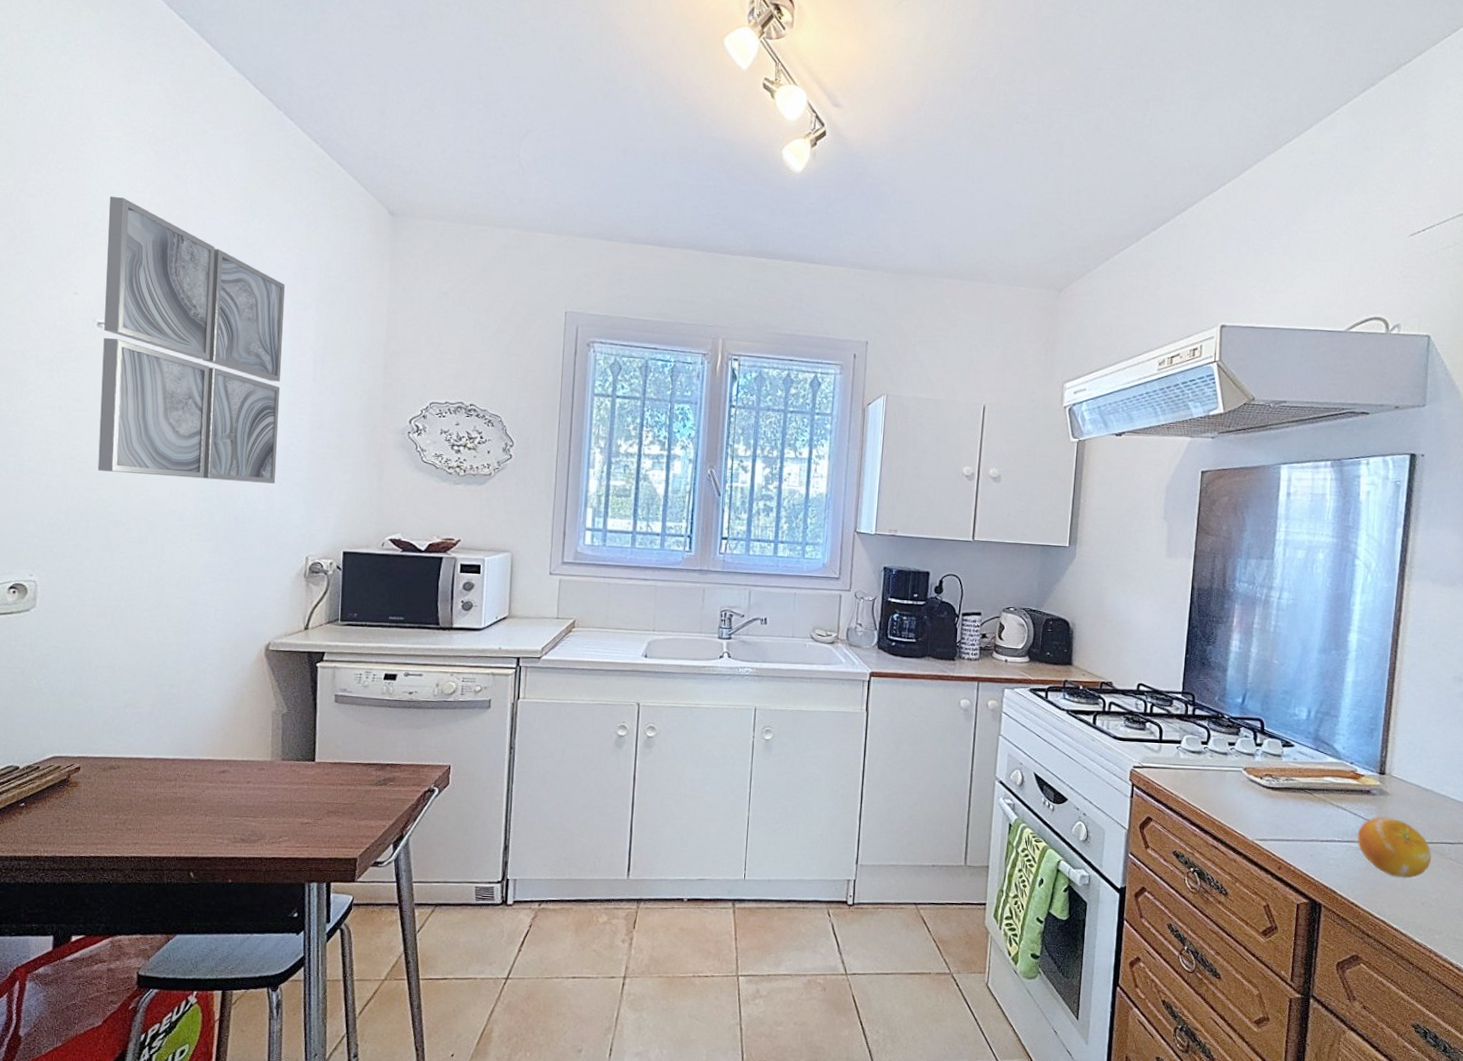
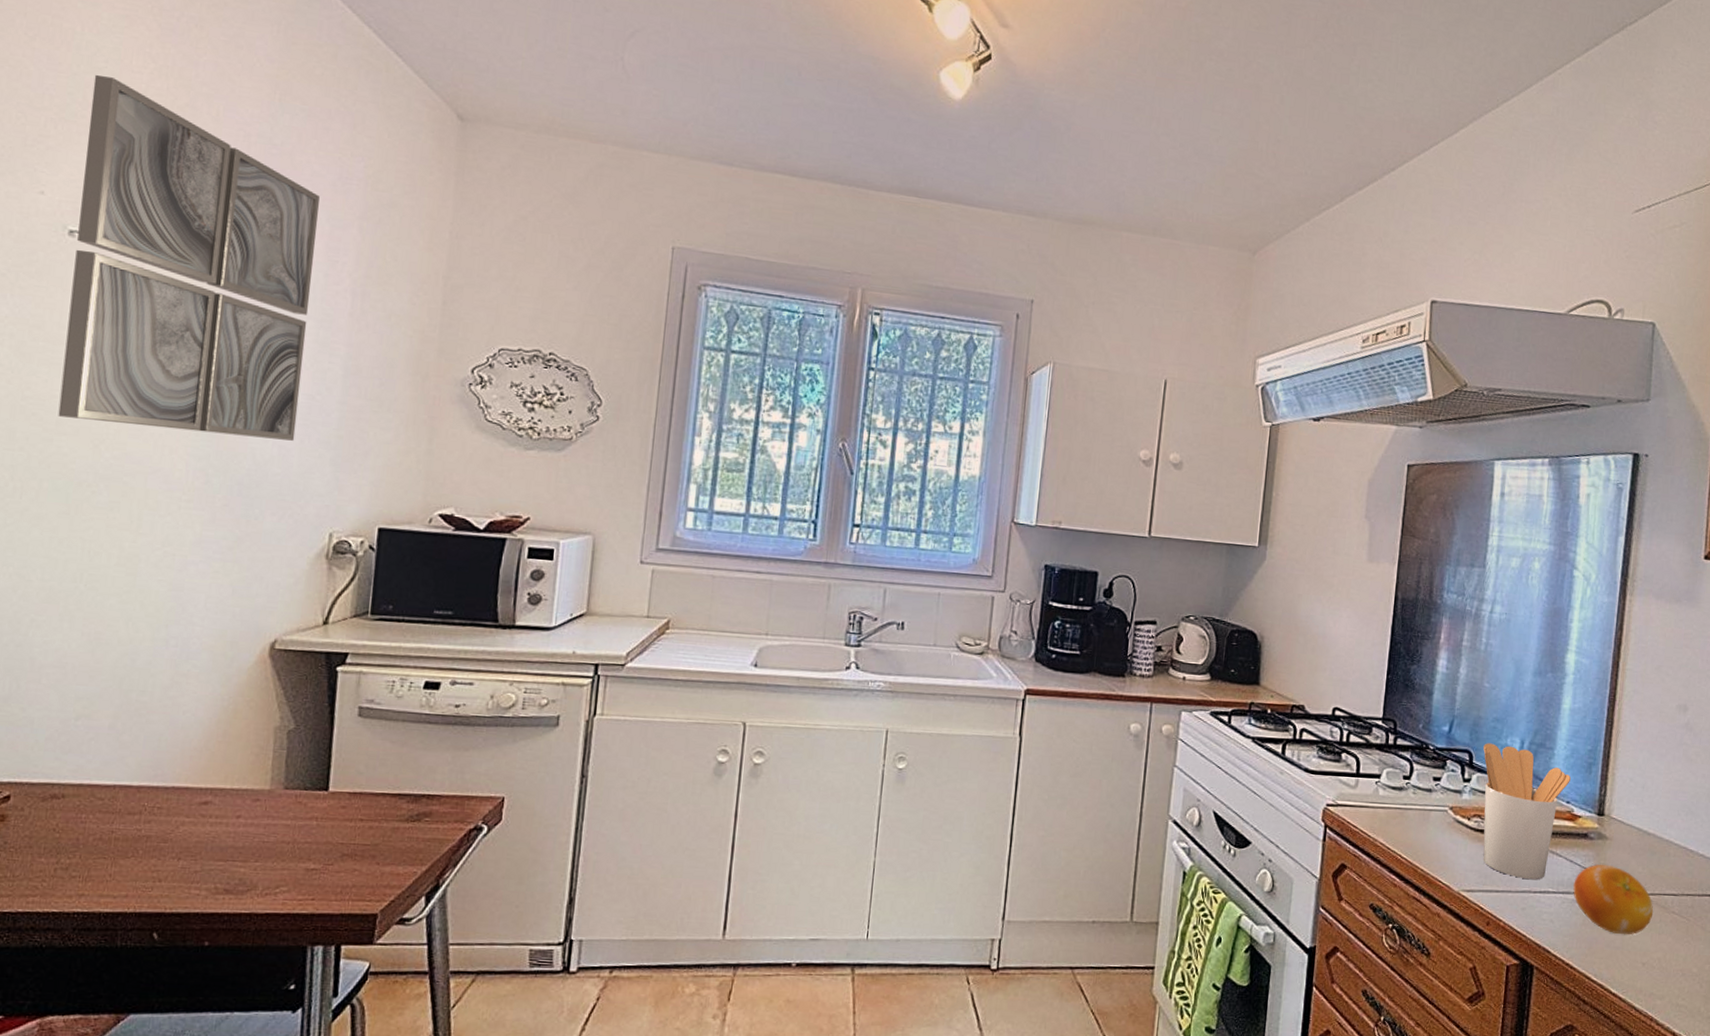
utensil holder: none [1273,712,1354,831] -> present [1483,743,1571,880]

